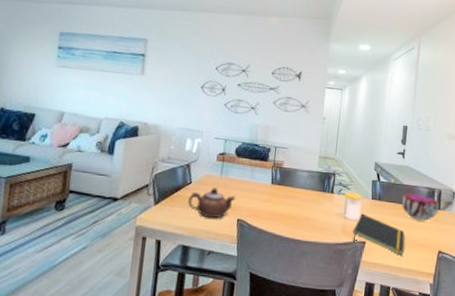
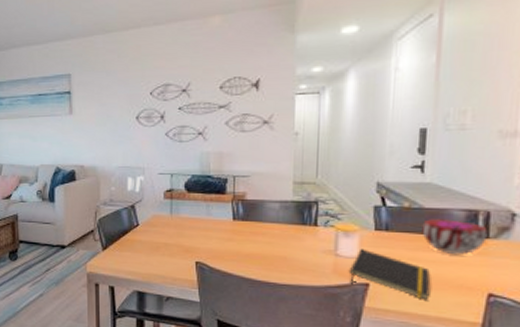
teapot: present [188,187,236,219] -> none [138,229,191,262]

